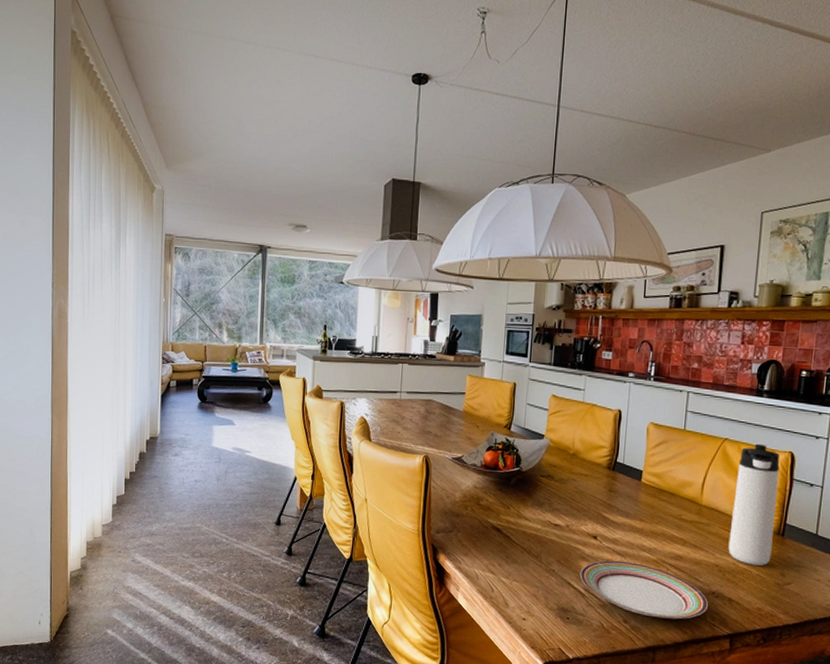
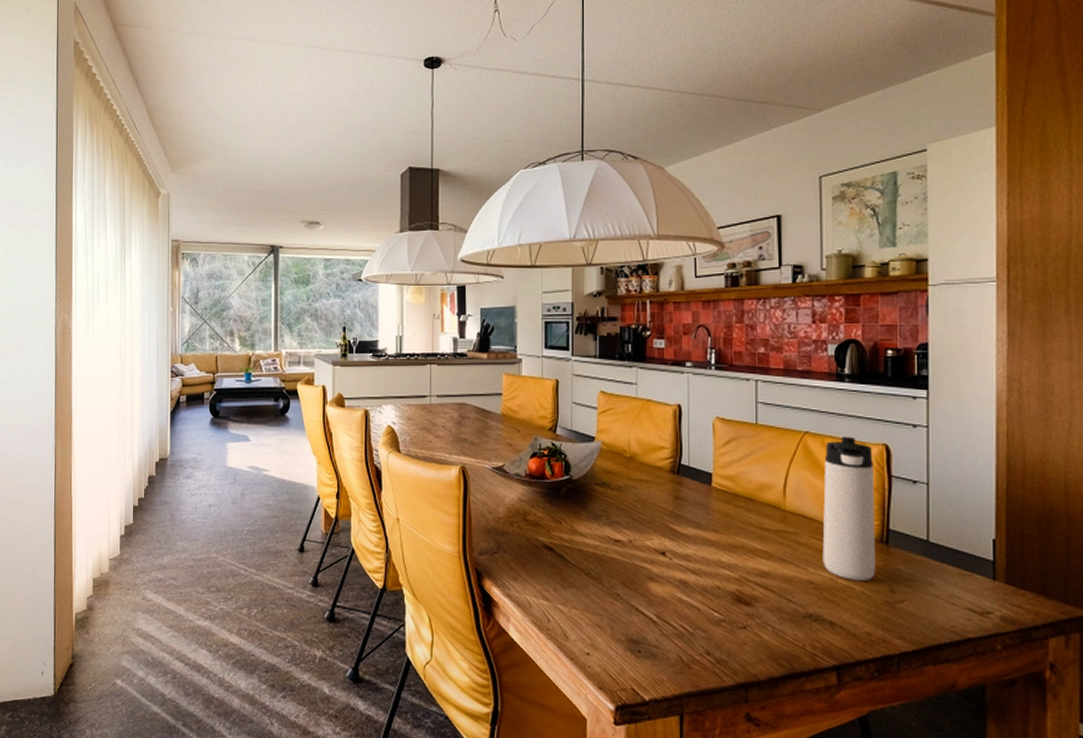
plate: present [579,560,708,619] -> none [649,580,805,649]

